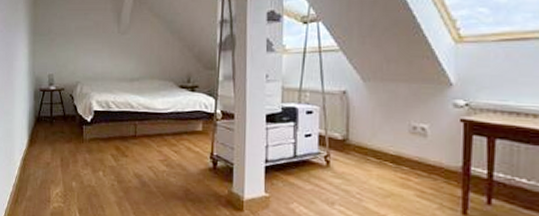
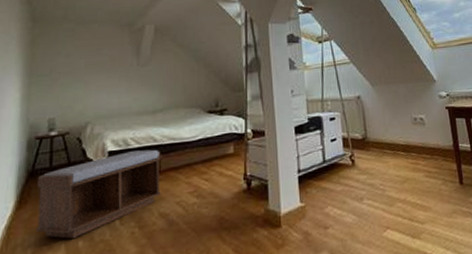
bench: none [43,113,137,178] -> present [36,149,162,239]

